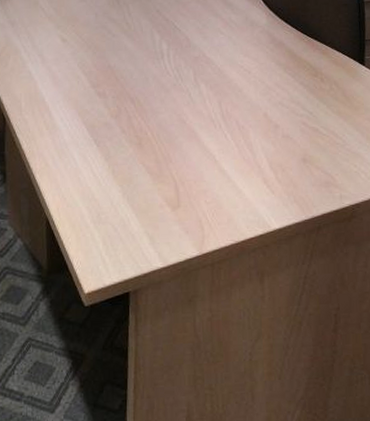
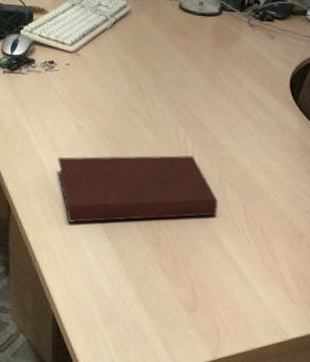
notebook: none [45,57,195,130] -> present [57,155,219,223]

